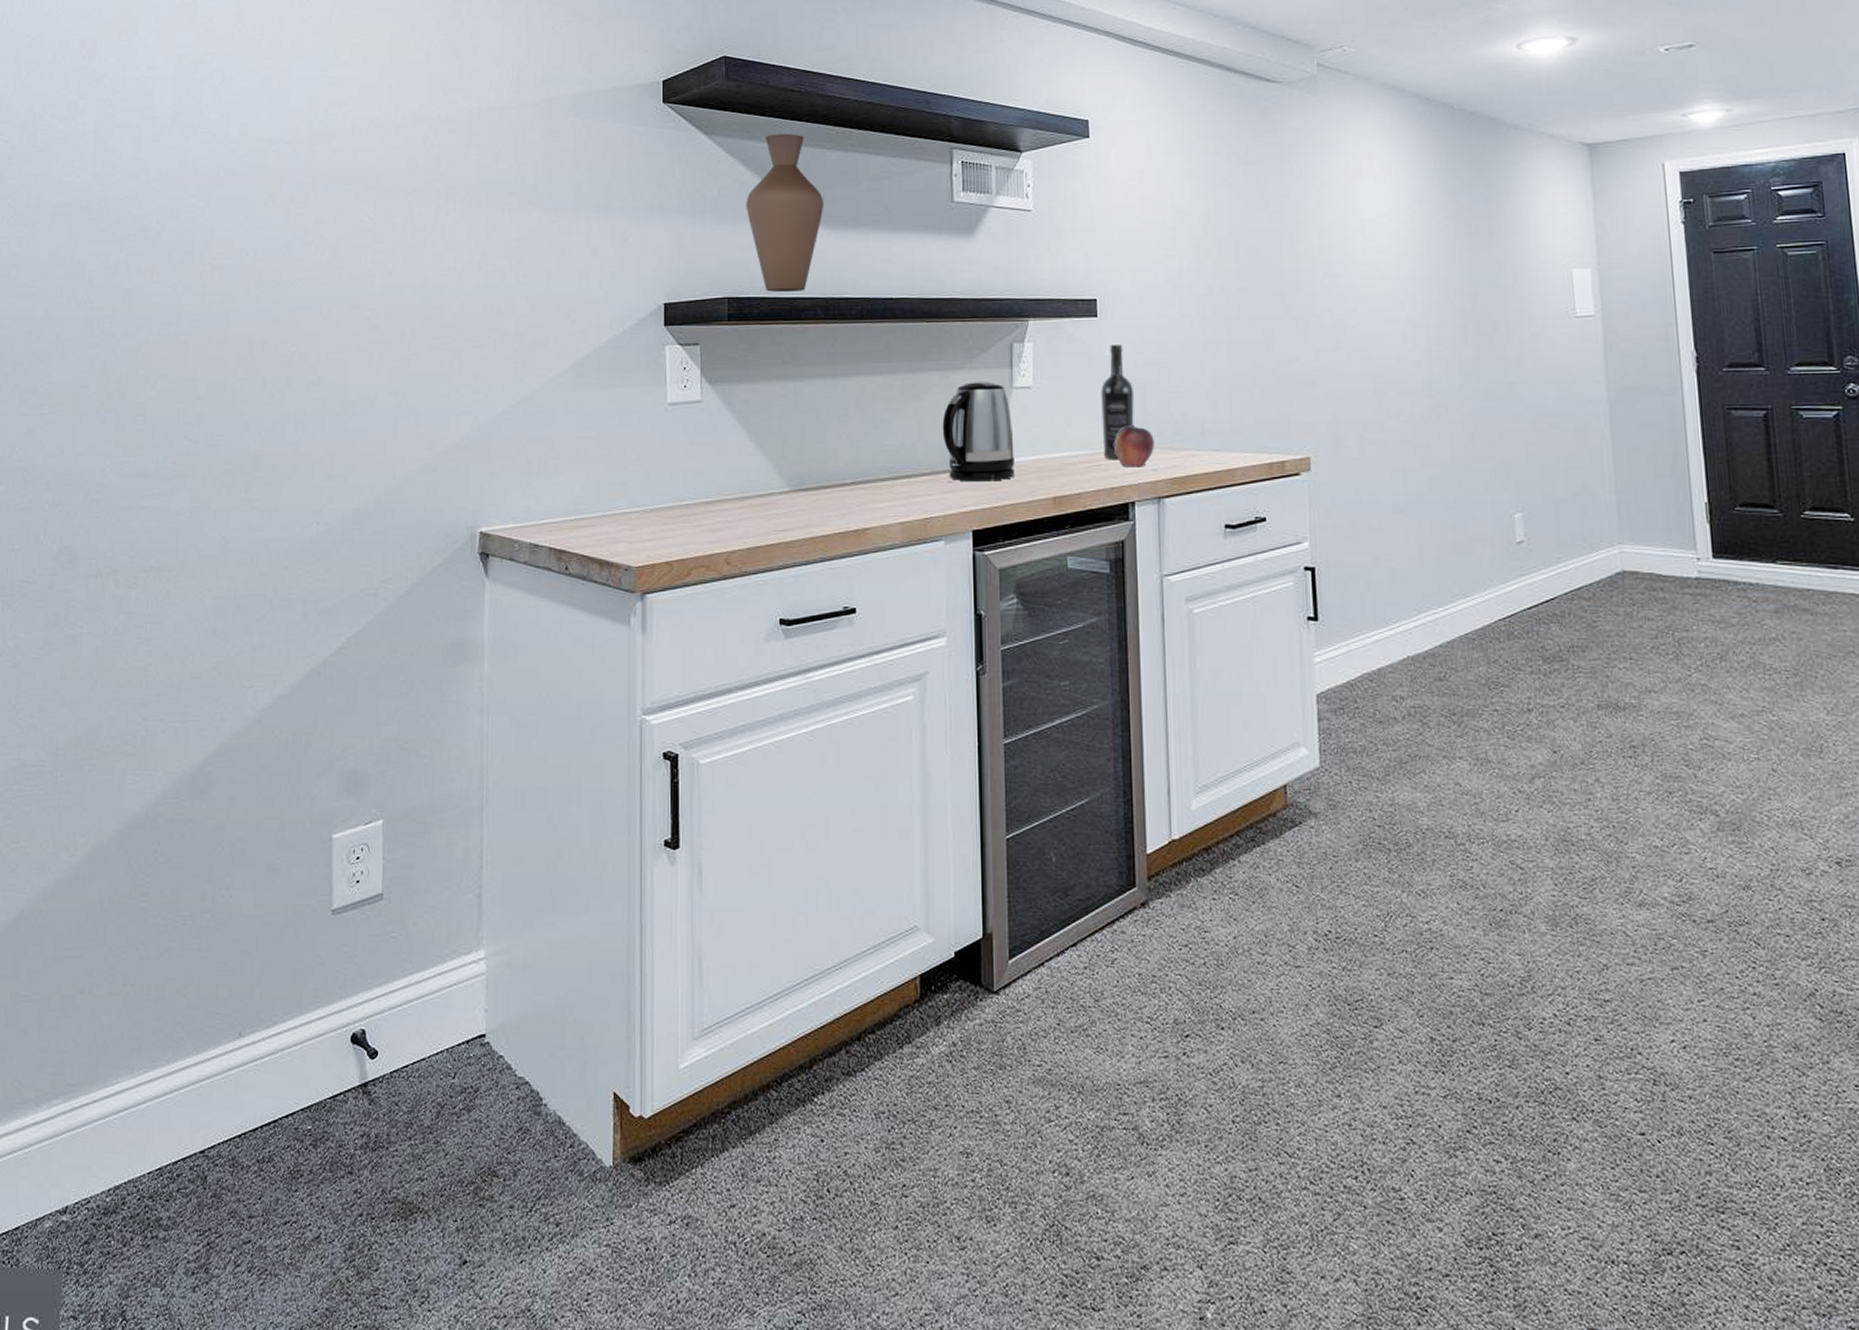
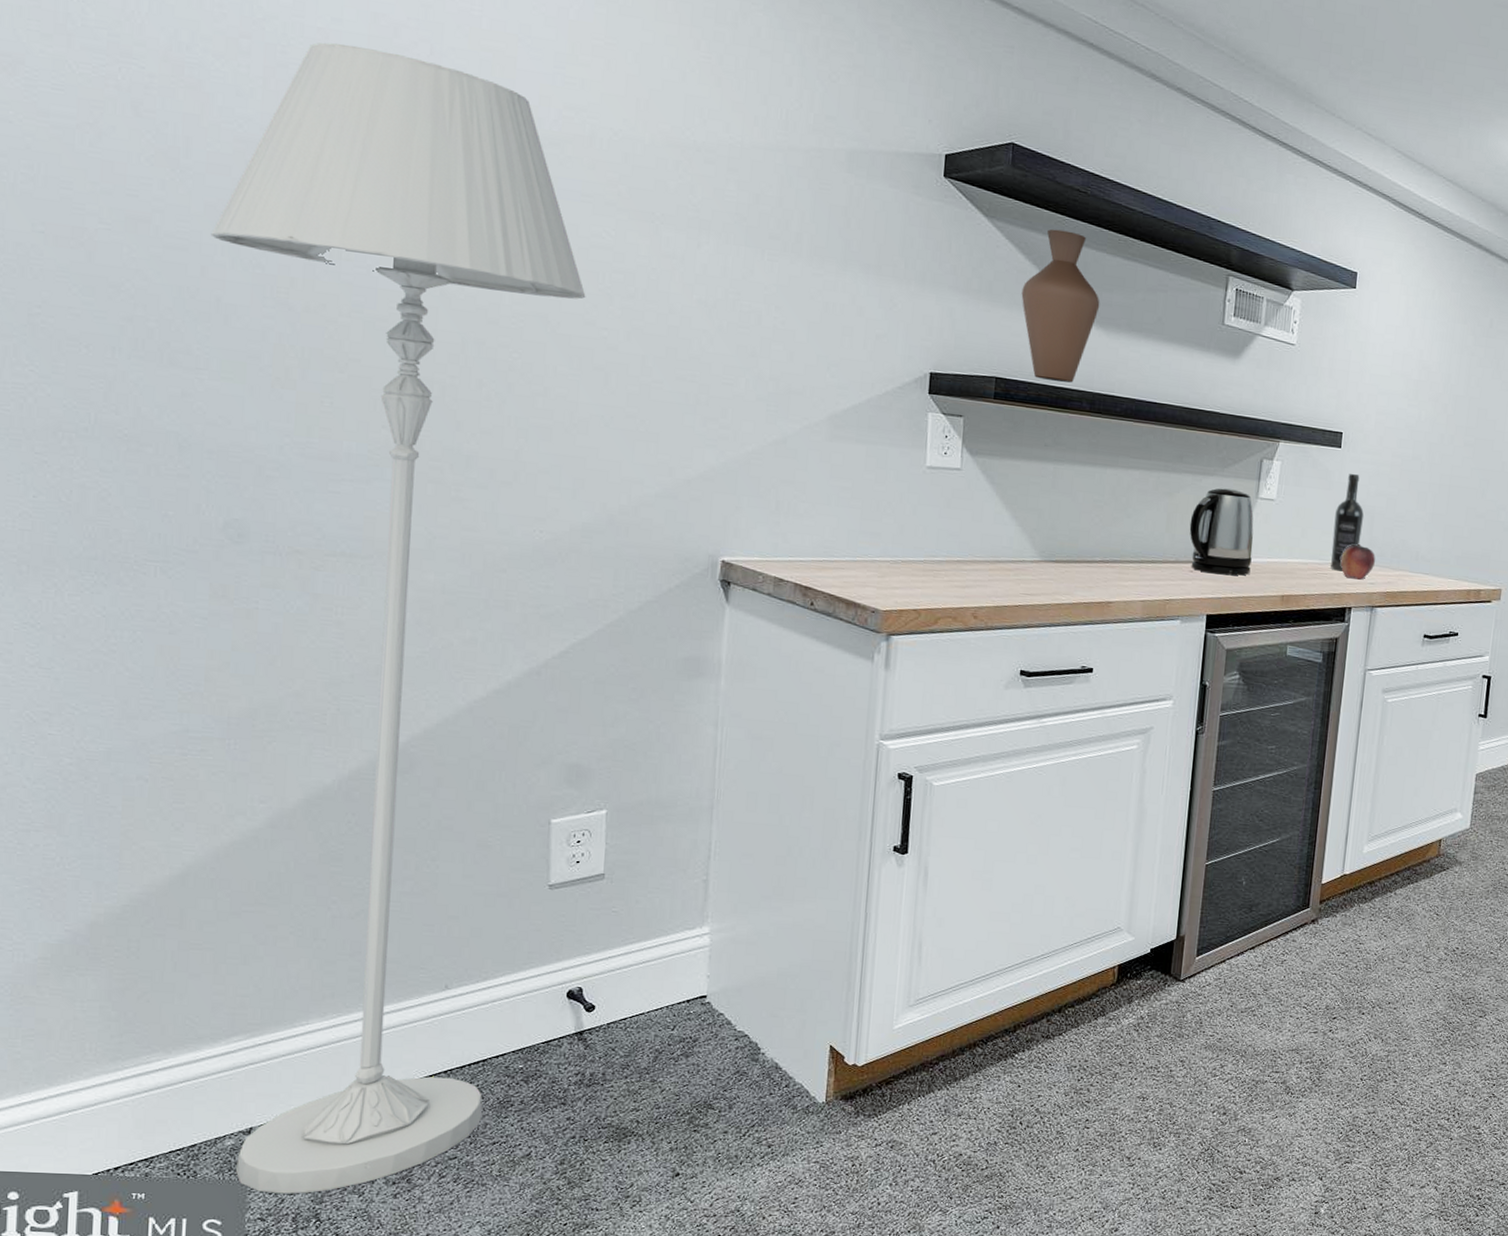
floor lamp: none [52,87,351,1287] -> present [210,42,586,1194]

